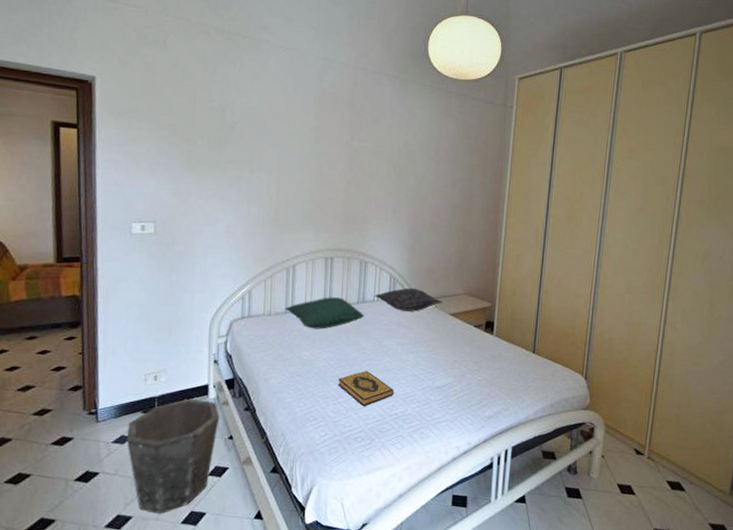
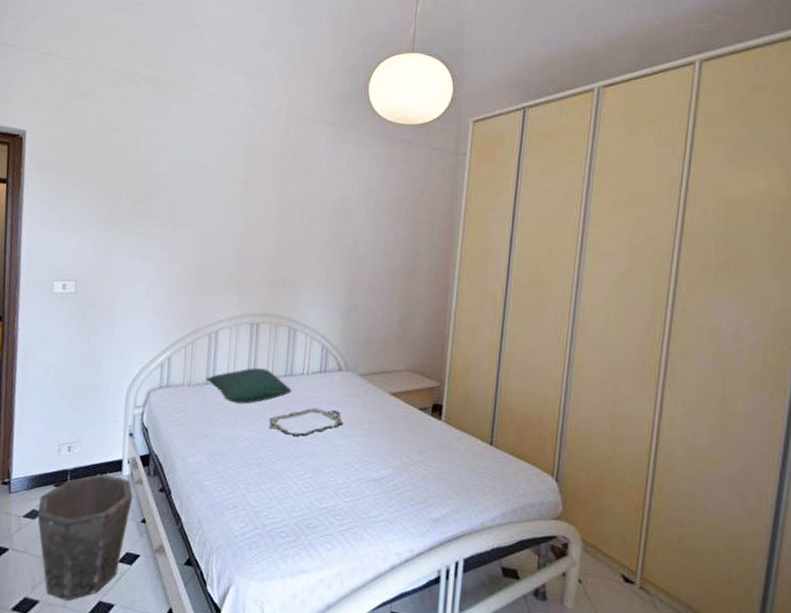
hardback book: present [338,371,394,406] -> none [261,455,324,496]
serving tray: none [344,329,410,355] -> present [269,408,343,437]
pillow: present [375,287,443,312] -> none [304,360,382,389]

